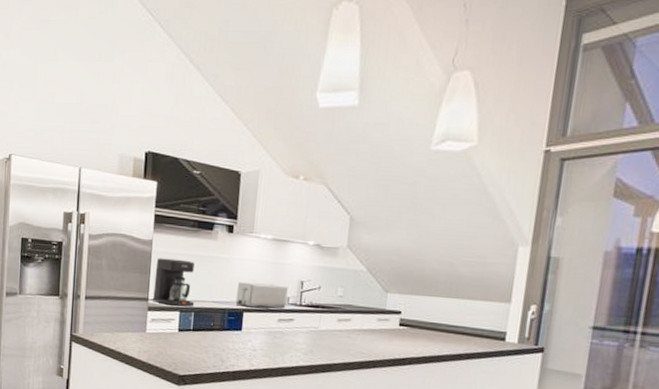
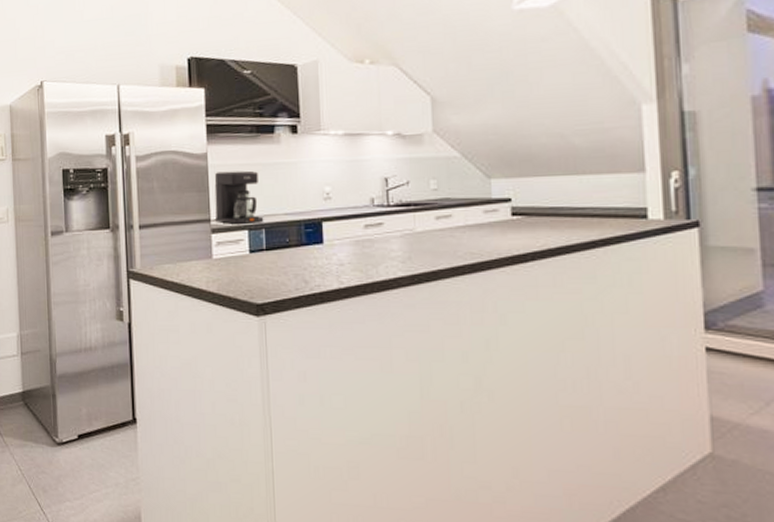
toaster: present [235,282,288,309] -> none [310,184,371,217]

